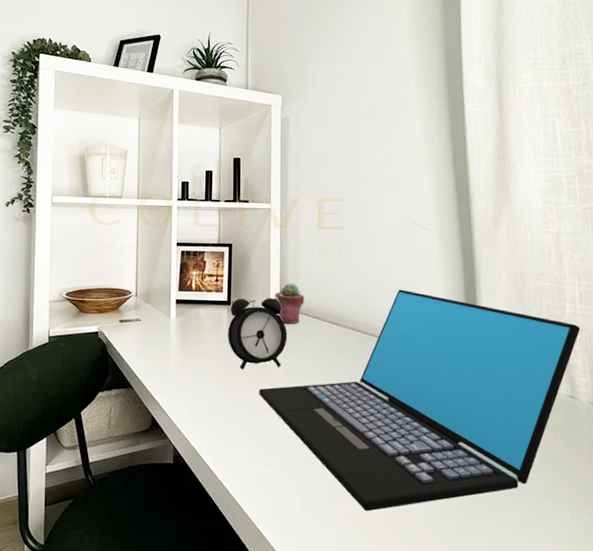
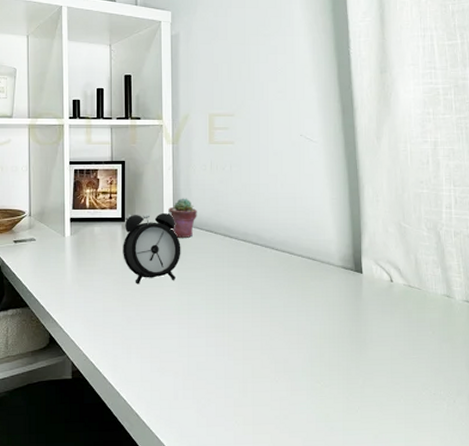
laptop: present [259,289,581,512] -> none [155,200,456,413]

